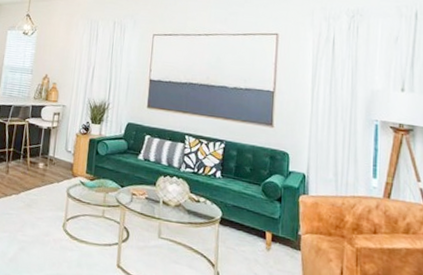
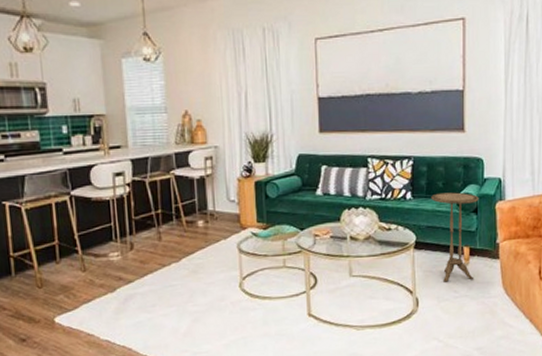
side table: none [238,177,283,265] -> present [431,192,479,282]

